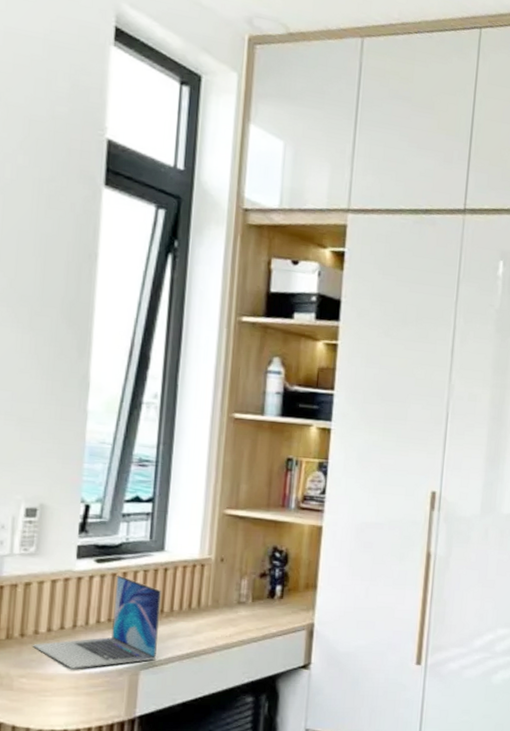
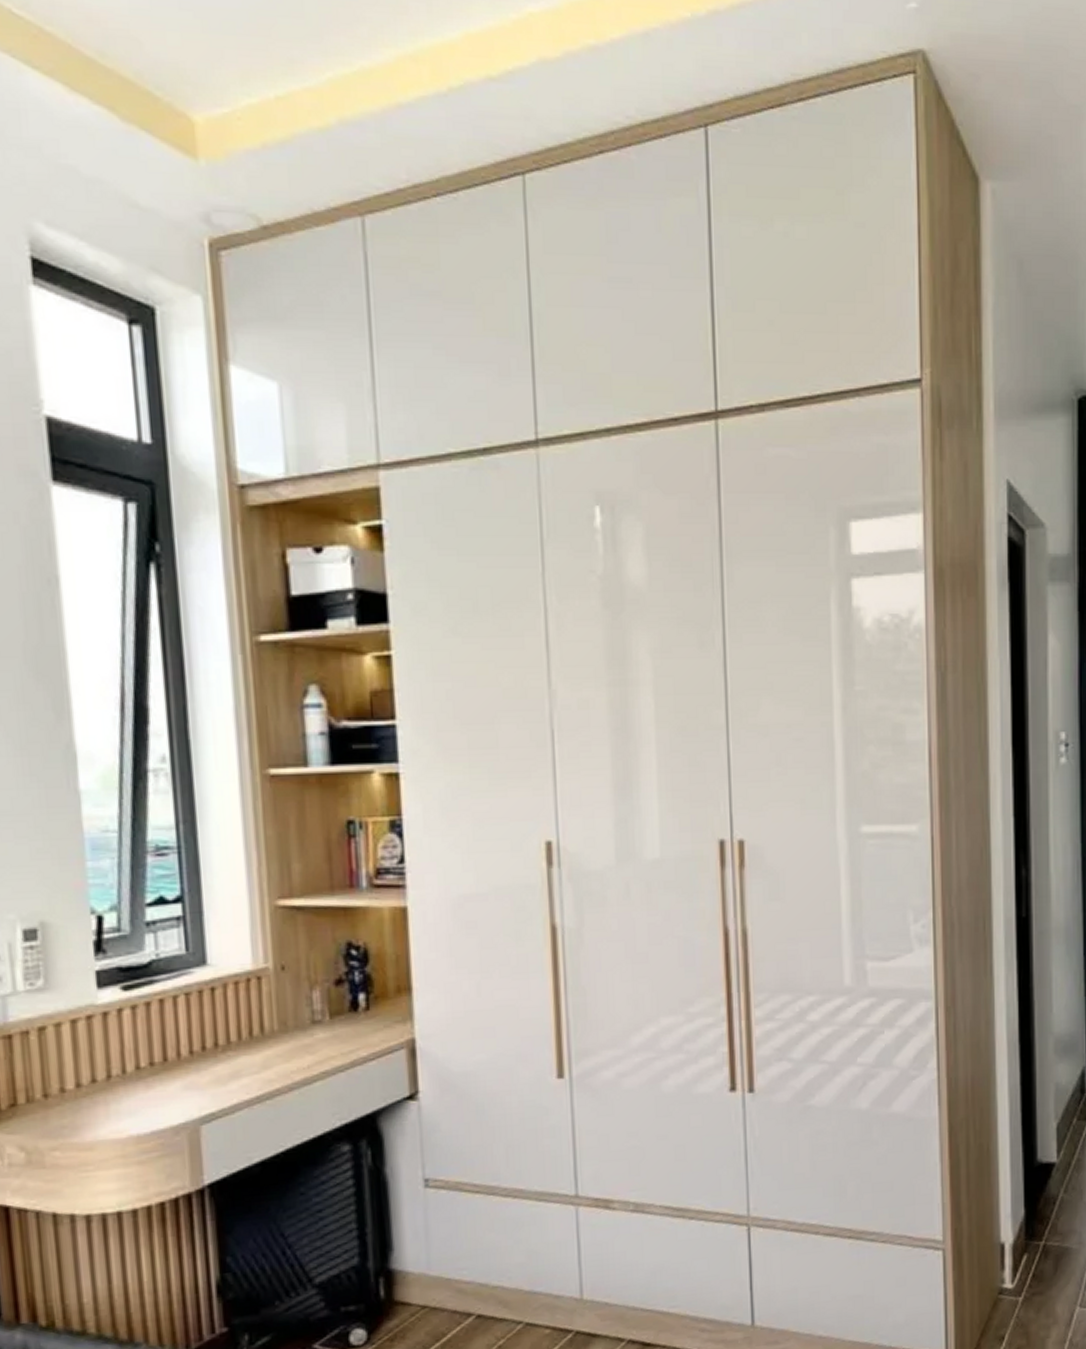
laptop: present [33,575,162,669] -> none [61,1003,218,1133]

